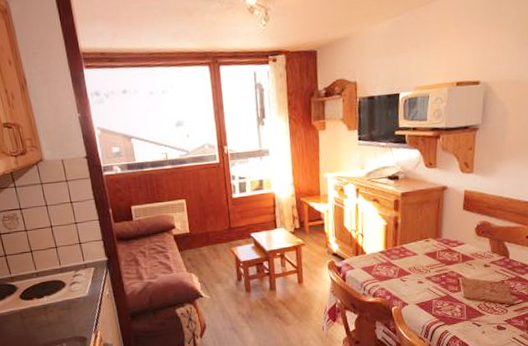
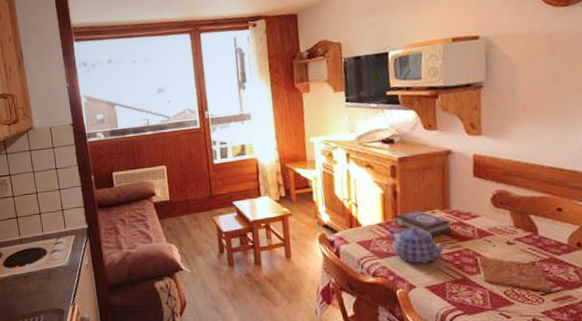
teapot: none [389,253,437,285] -> present [389,226,448,264]
book: none [394,239,442,262] -> present [394,210,452,237]

